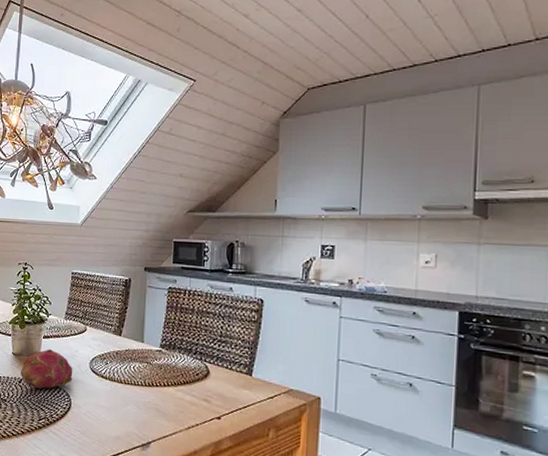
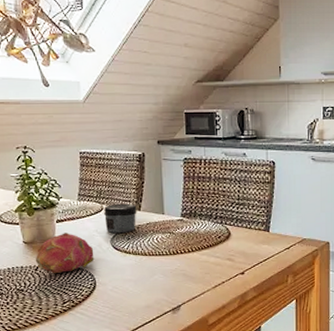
jar: none [86,326,118,357] -> present [103,204,137,234]

